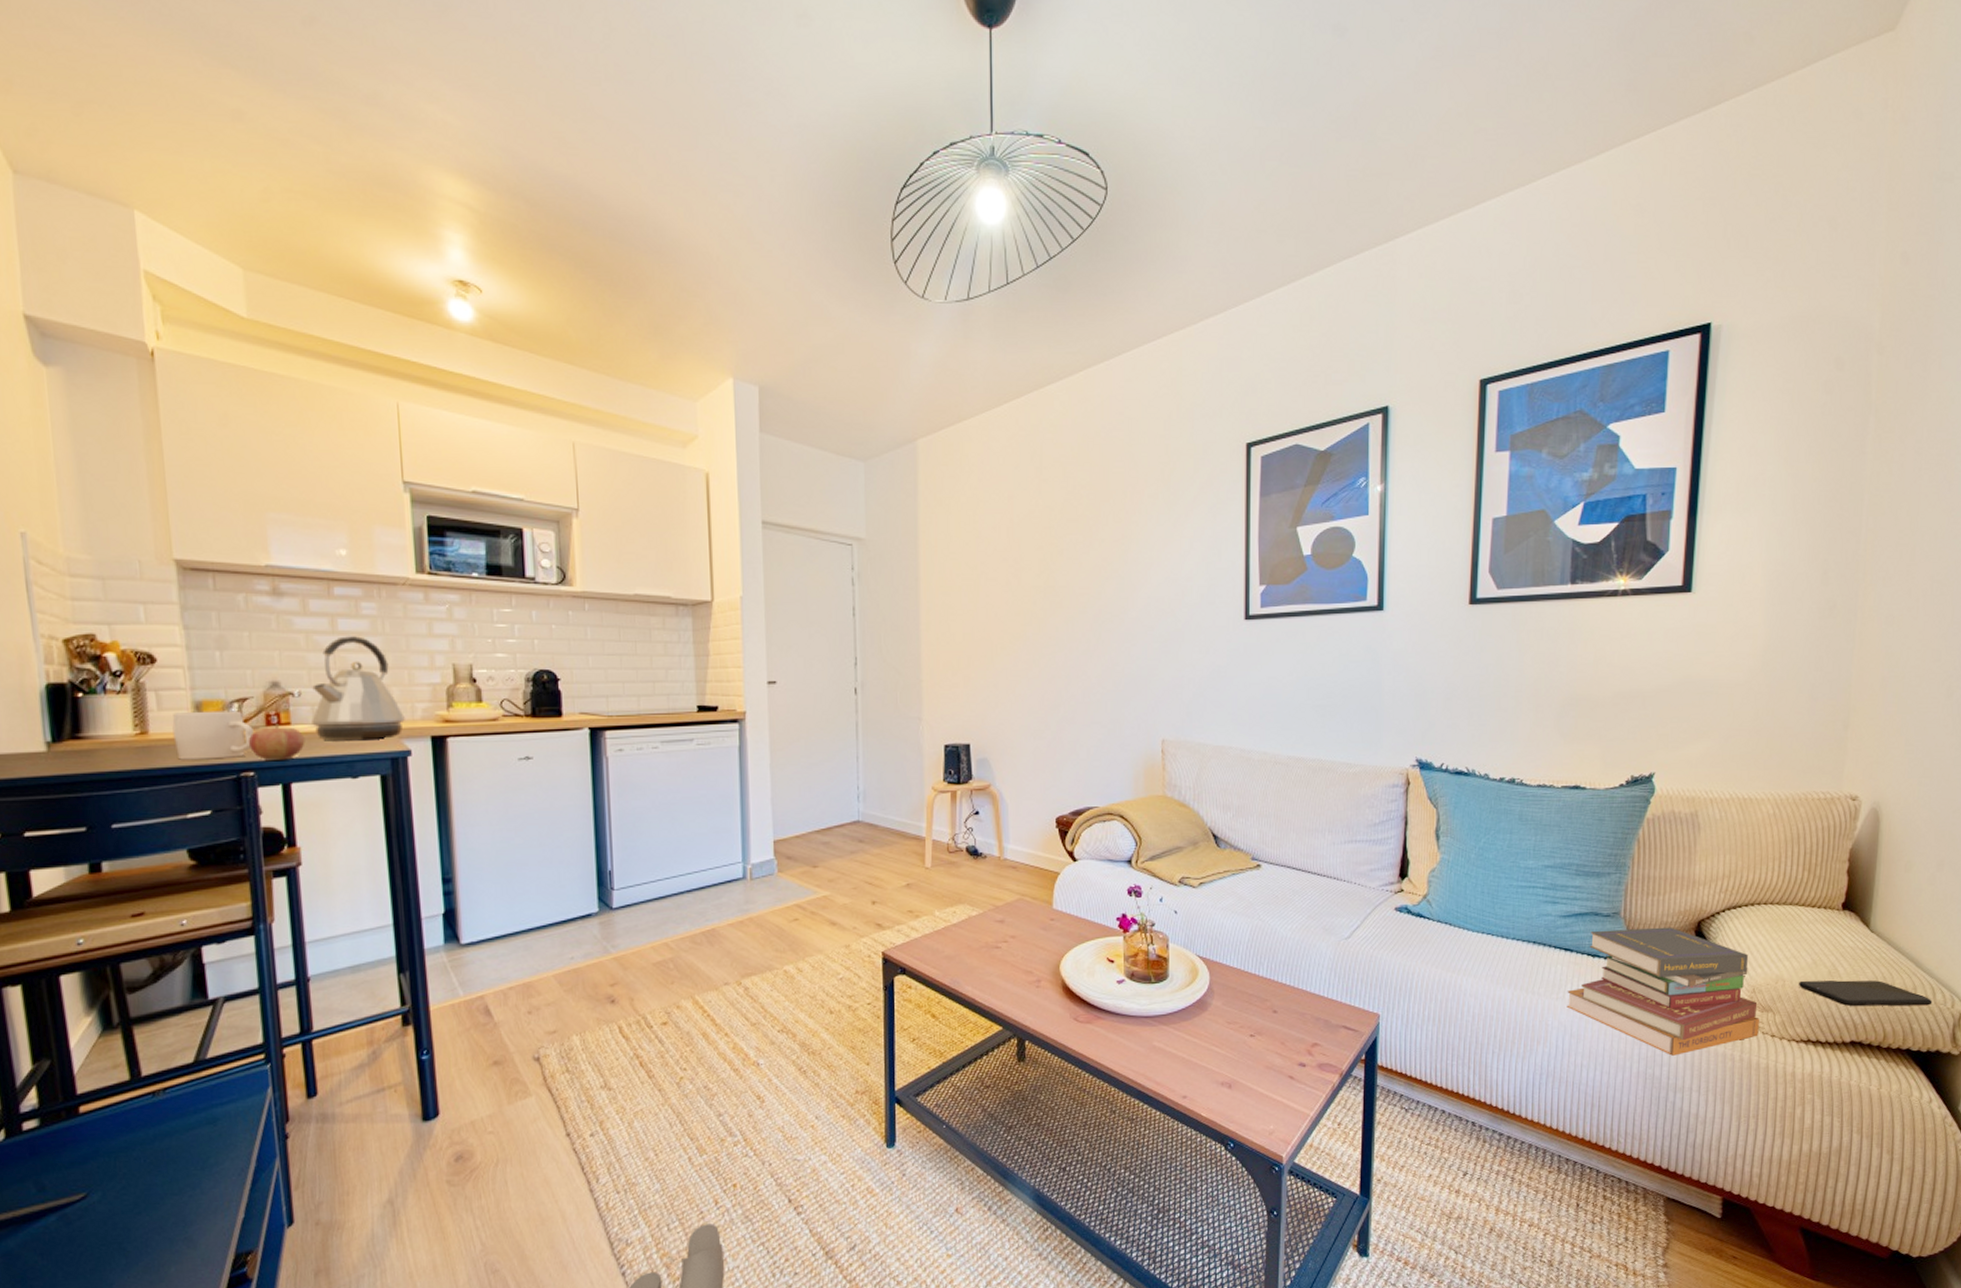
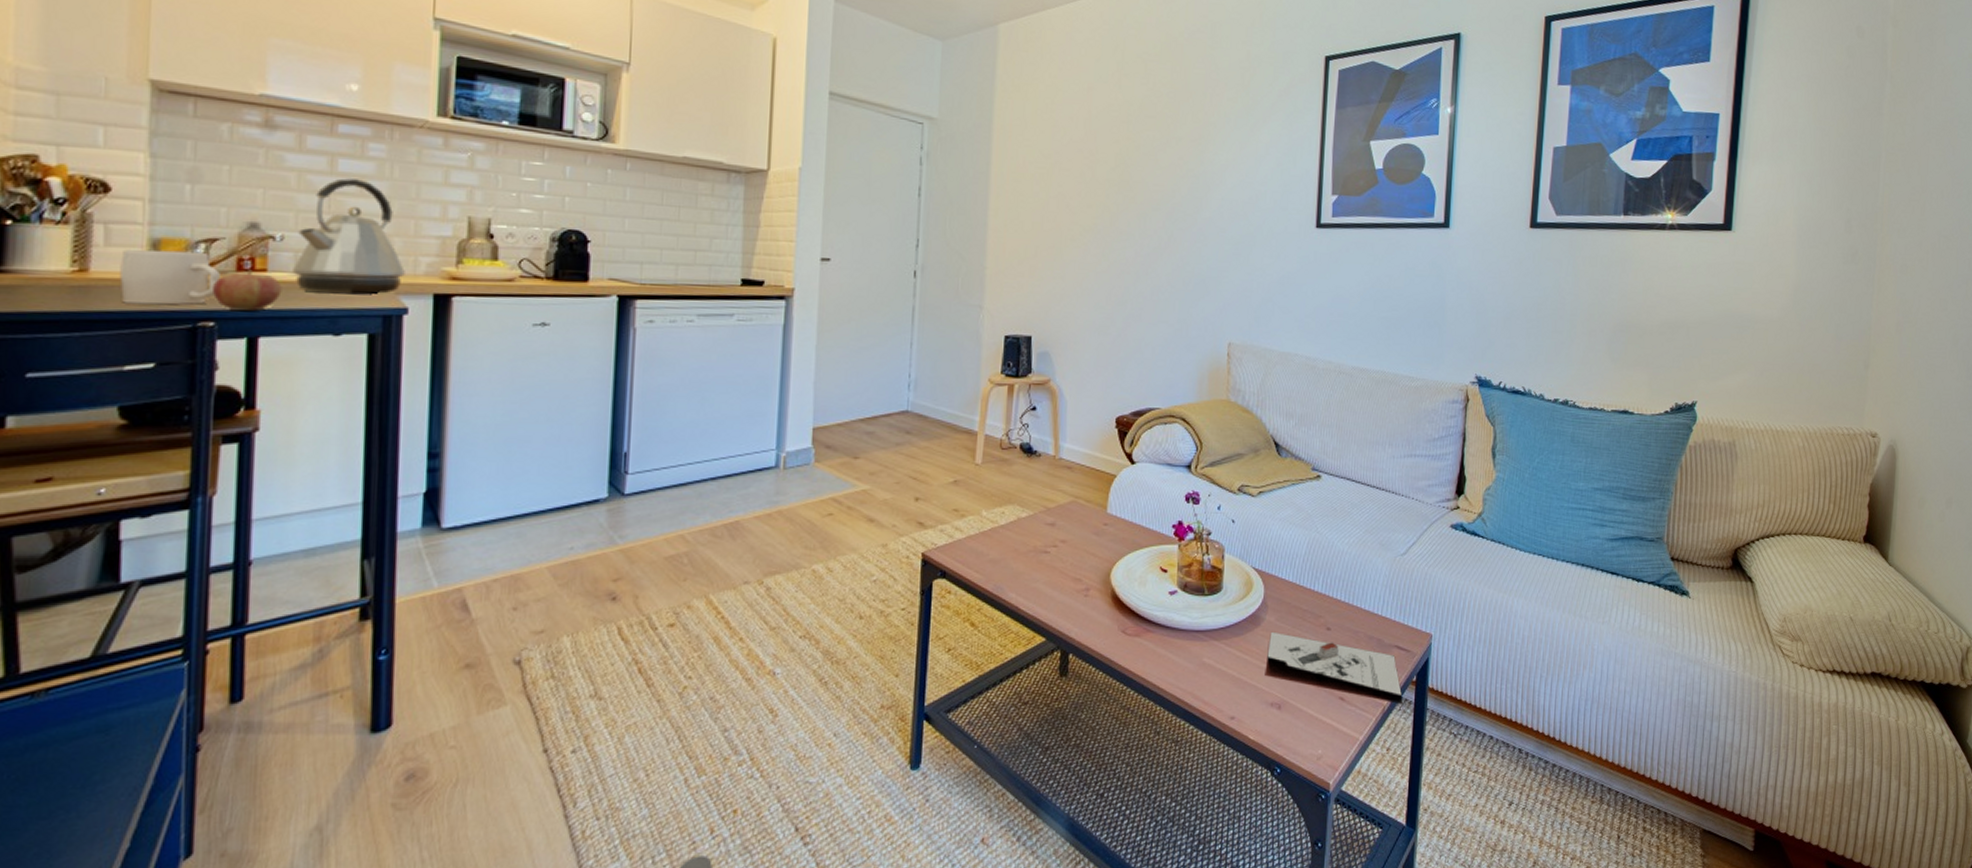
architectural model: none [1214,1015,1353,1082] -> present [1265,631,1404,705]
books: present [1566,927,1759,1056] -> none [1612,554,1790,683]
smartphone: present [1799,980,1933,1007] -> none [1825,612,1943,639]

